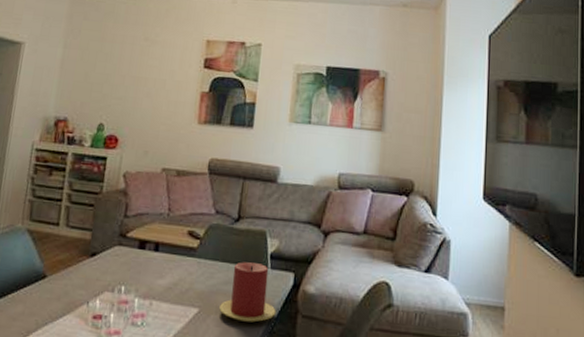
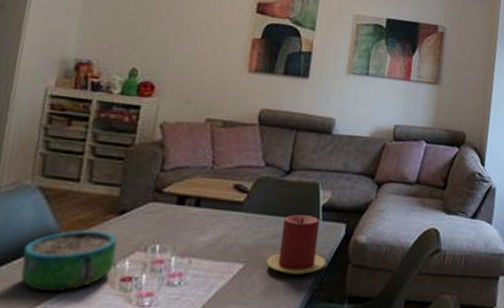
decorative bowl: none [14,269,89,326] -> present [21,230,117,293]

